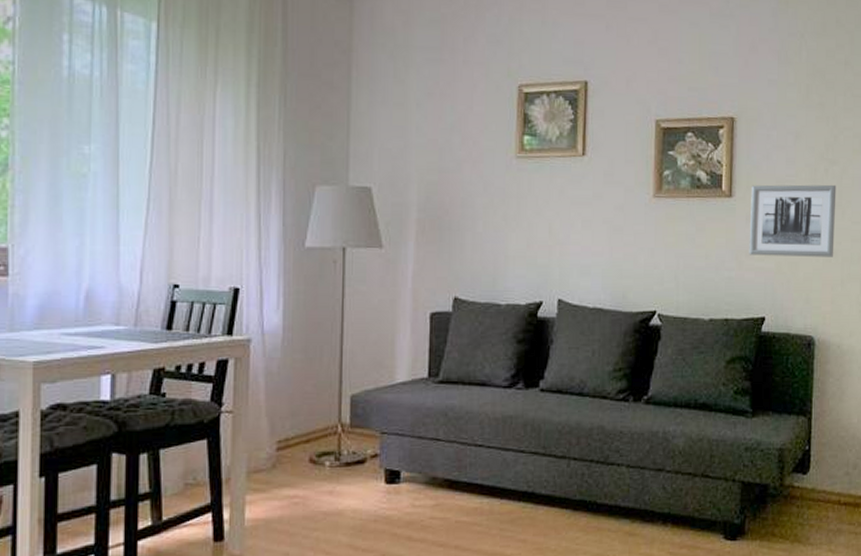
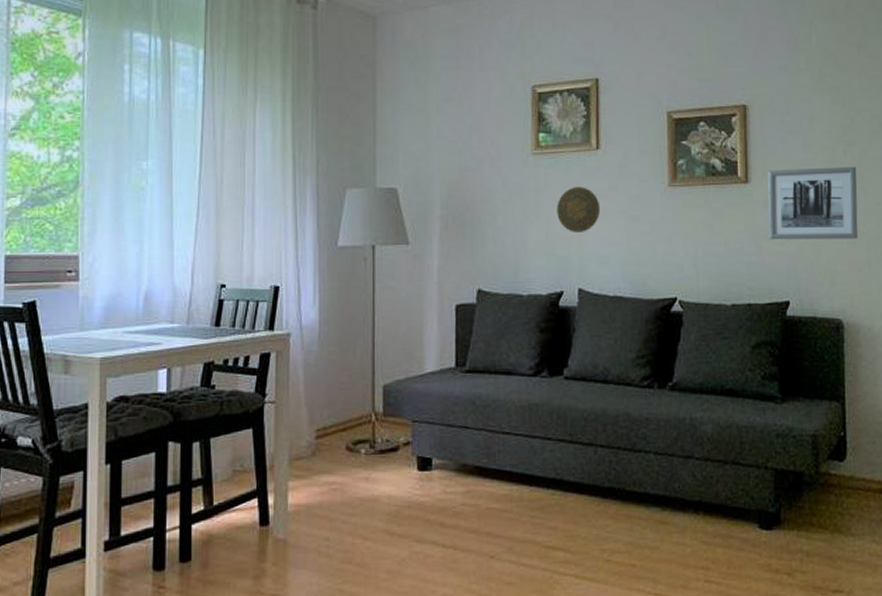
decorative plate: none [539,194,584,241] -> present [557,187,601,232]

